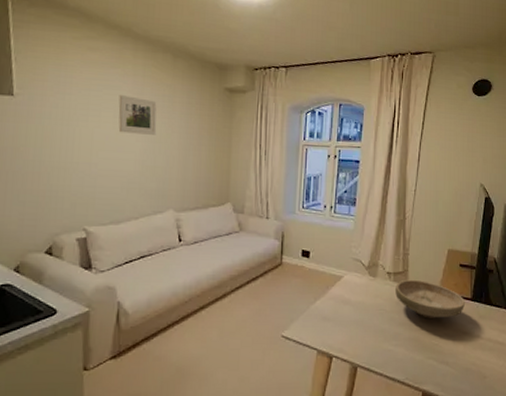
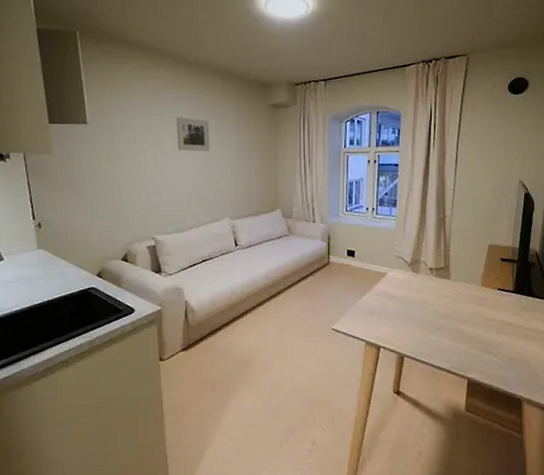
bowl: present [395,279,465,318] -> none [438,274,507,311]

